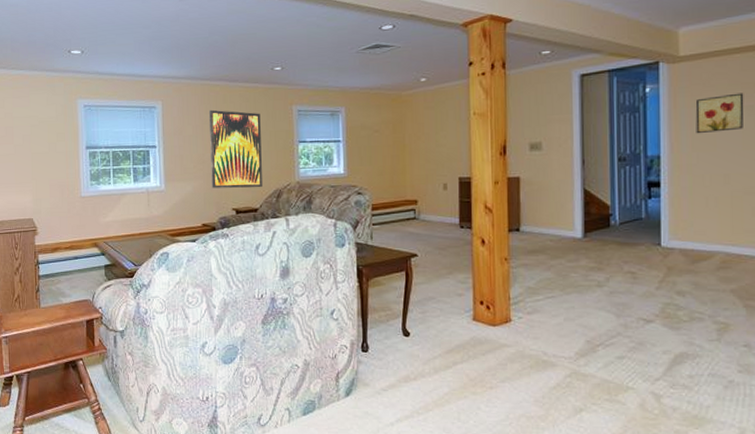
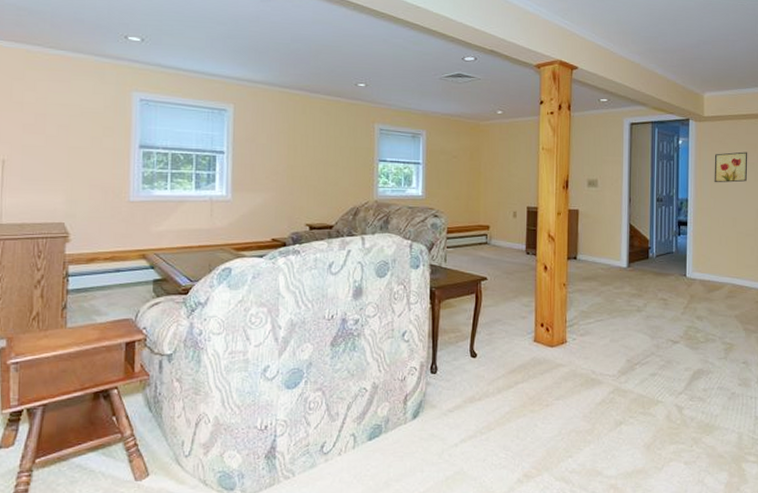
wall art: present [209,109,262,189] -> none [284,119,341,205]

